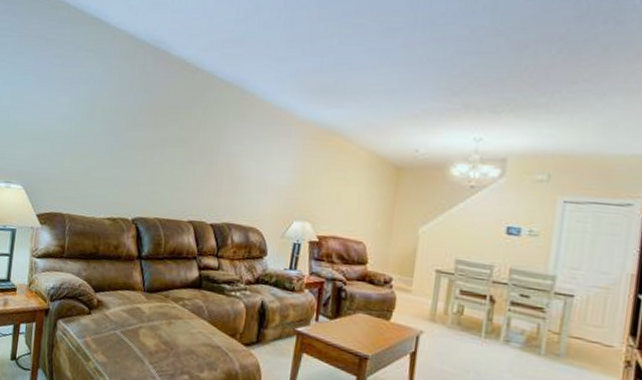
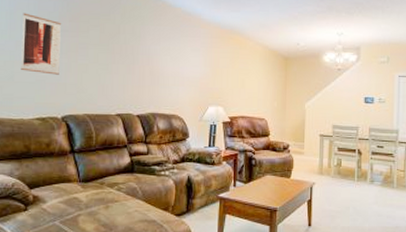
wall art: none [97,105,141,173] -> present [21,13,62,75]

